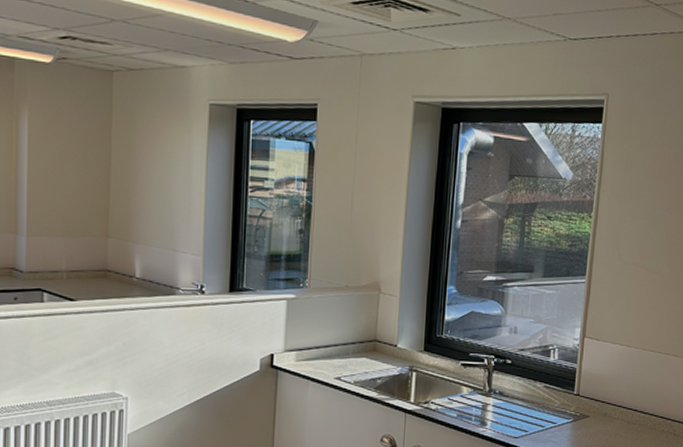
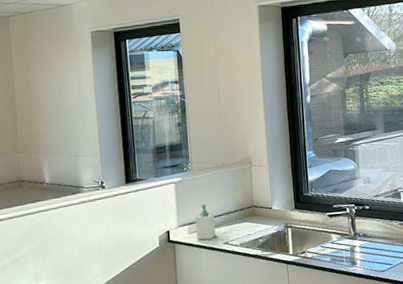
soap bottle: none [304,328,328,371] -> present [195,203,216,240]

